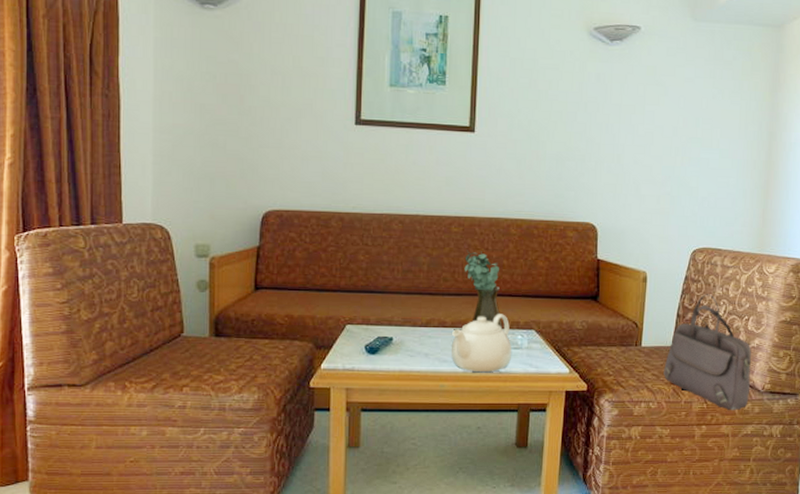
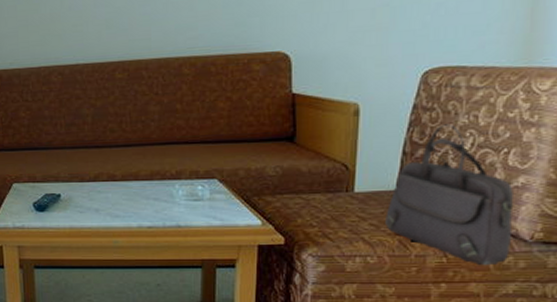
teapot: present [450,314,512,373] -> none [122,163,192,227]
vase: present [464,249,502,330] -> none [132,96,179,181]

